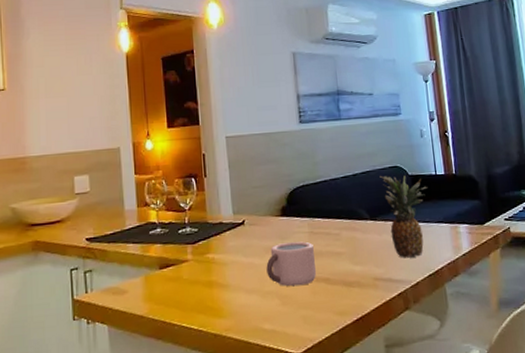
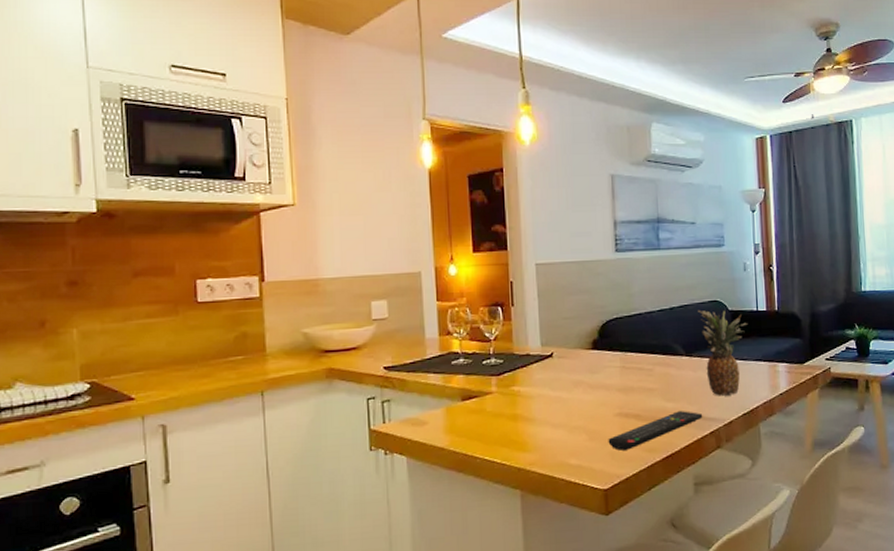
mug: present [266,241,317,287] -> none [574,376,627,422]
remote control: none [300,273,390,315] -> present [608,411,703,452]

